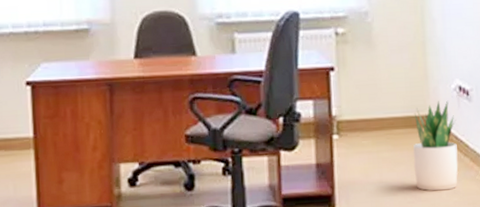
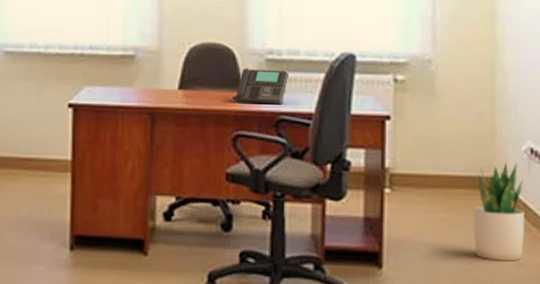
phone: none [186,32,239,67] -> present [231,68,290,106]

